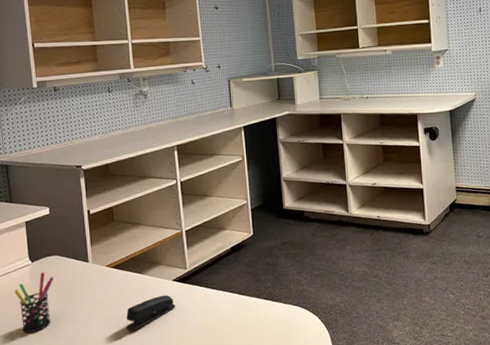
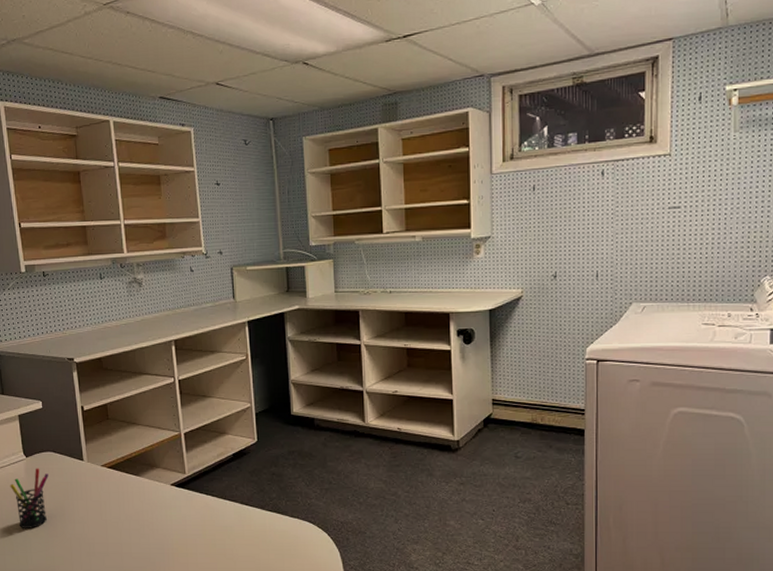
stapler: present [126,295,176,332] -> none [123,499,174,535]

